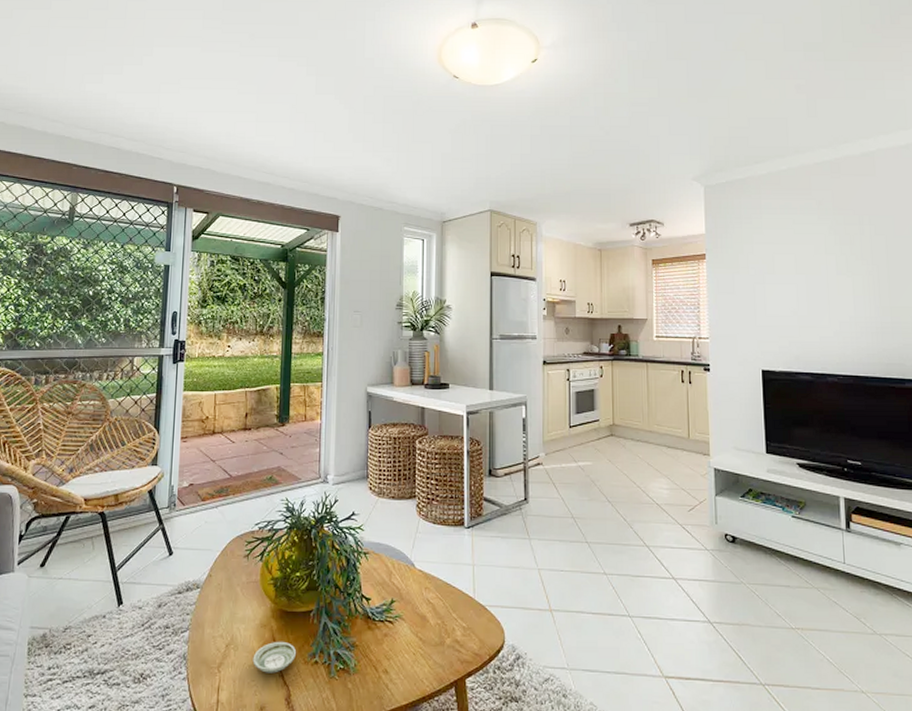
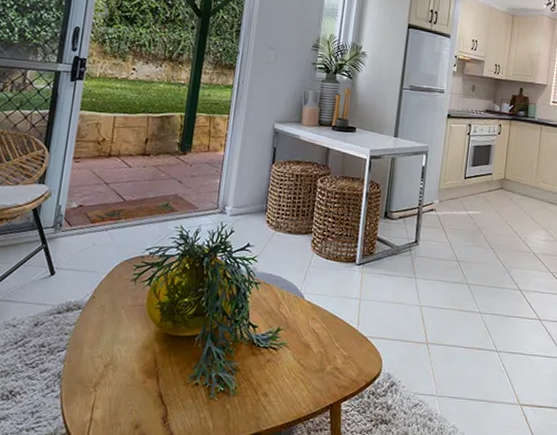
saucer: present [252,641,296,673] -> none [131,363,177,394]

